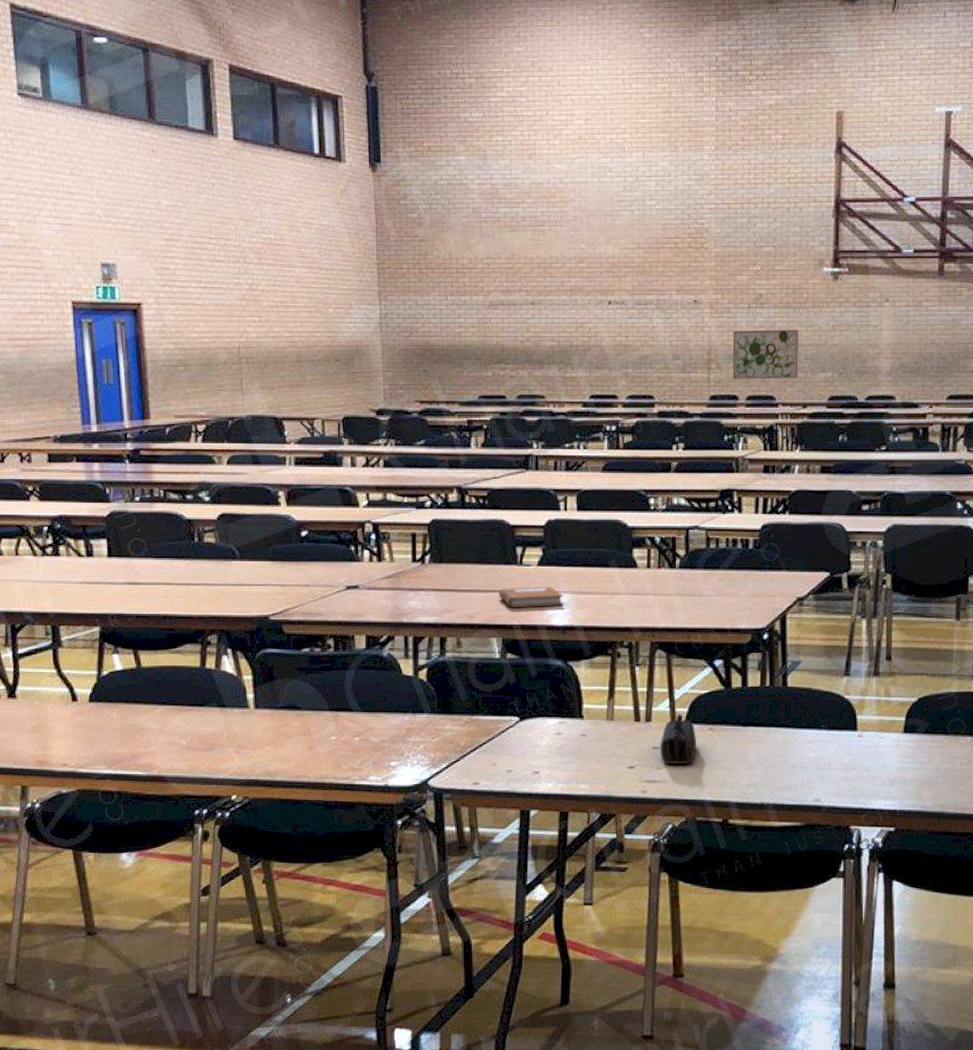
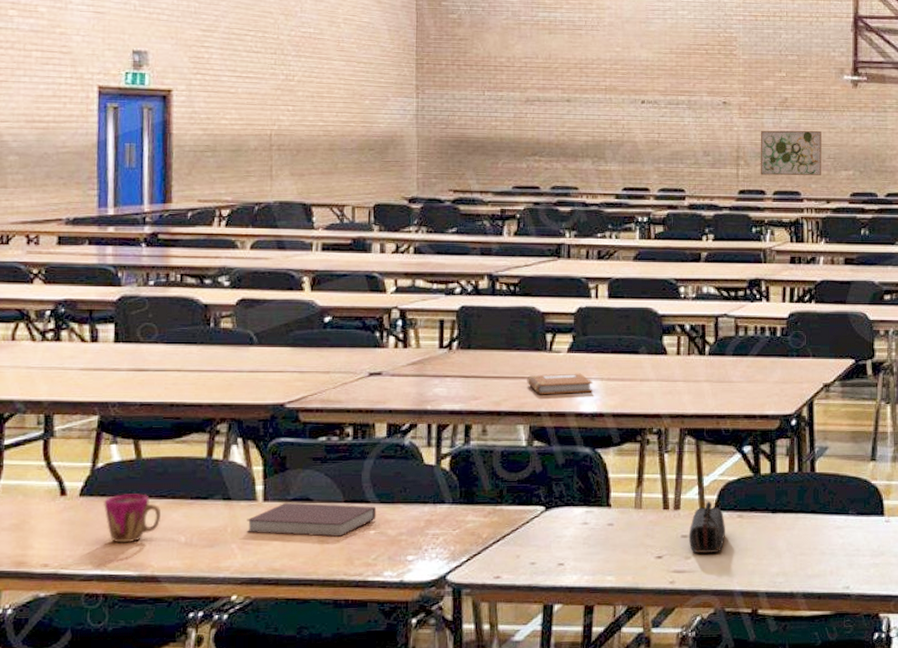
cup: none [111,700,163,746] -> present [104,493,161,543]
notebook: none [241,710,360,743] -> present [246,502,377,537]

